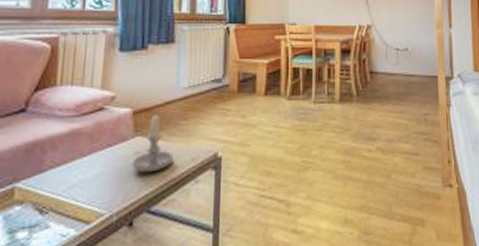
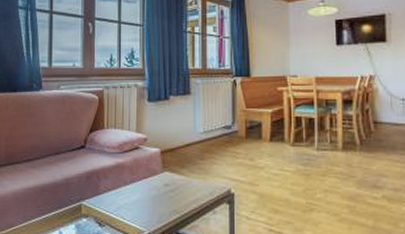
candle: present [131,113,173,173] -> none [162,153,194,202]

